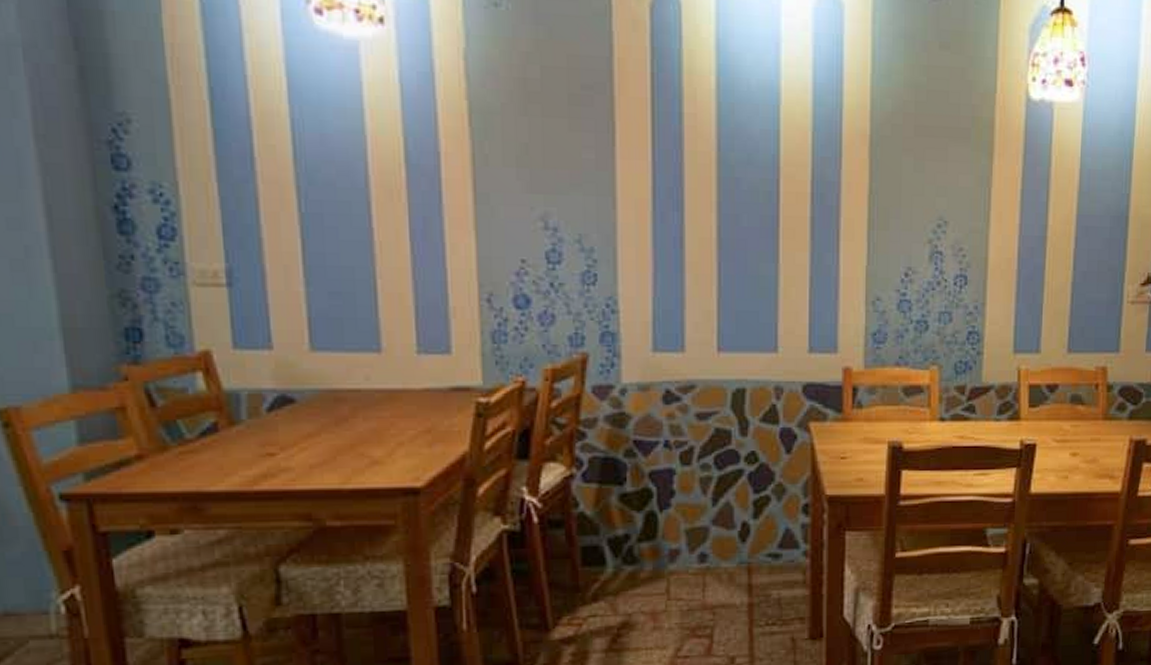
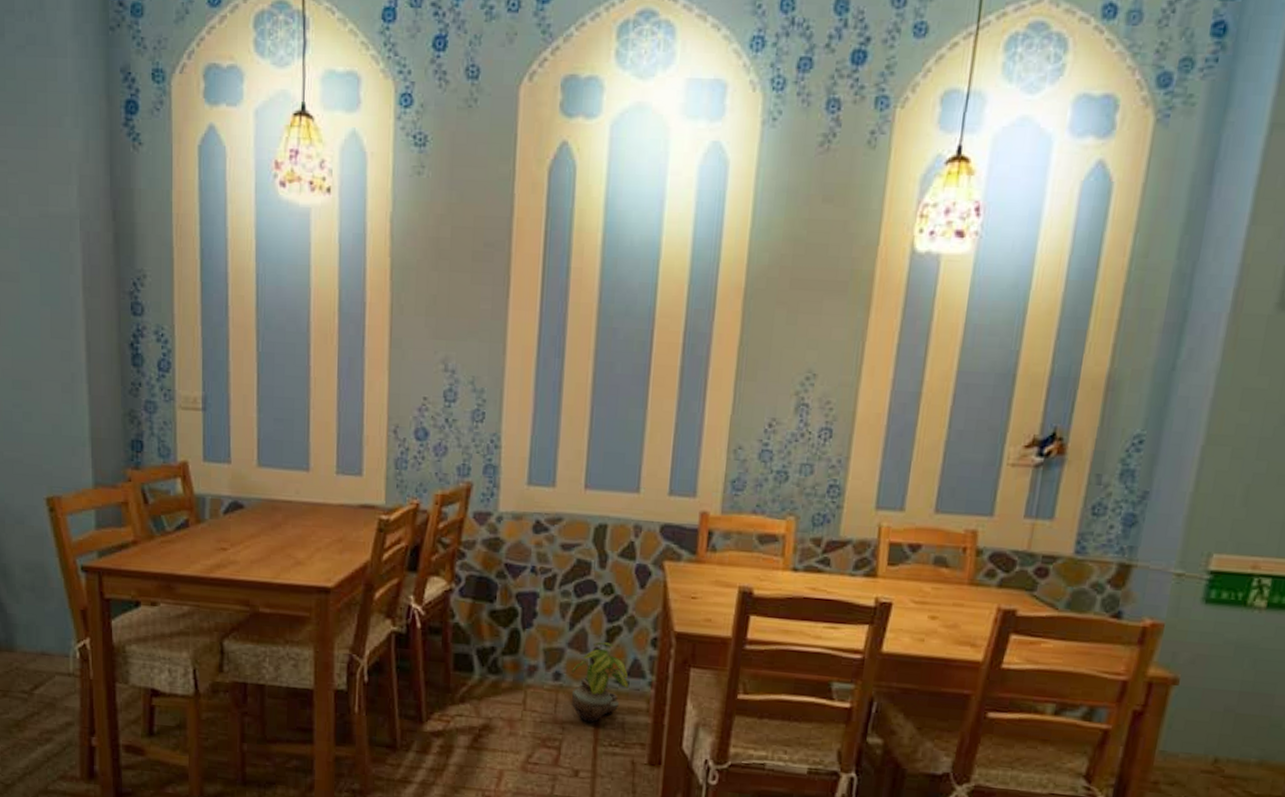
potted plant: none [718,515,783,603] -> present [571,641,629,723]

